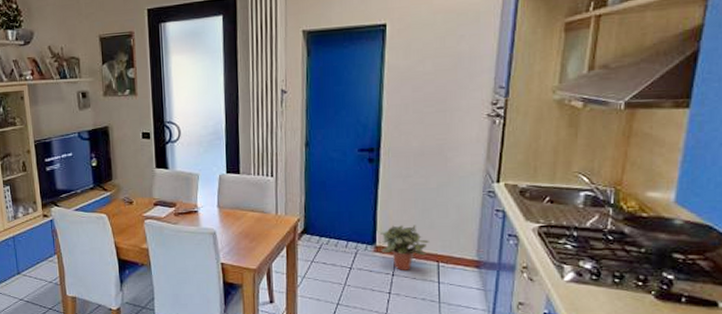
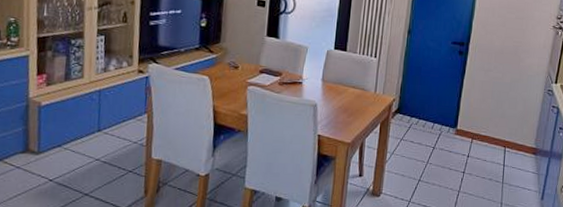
potted plant: present [380,225,429,270] -> none [460,112,500,153]

